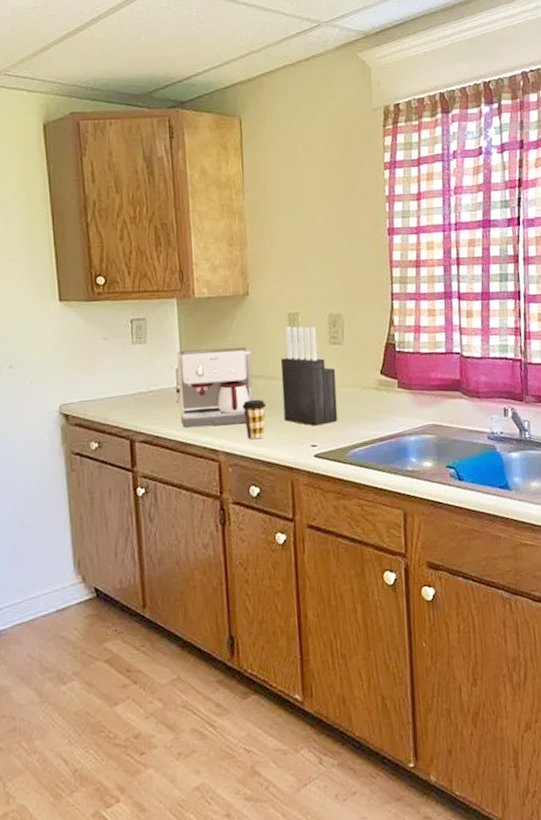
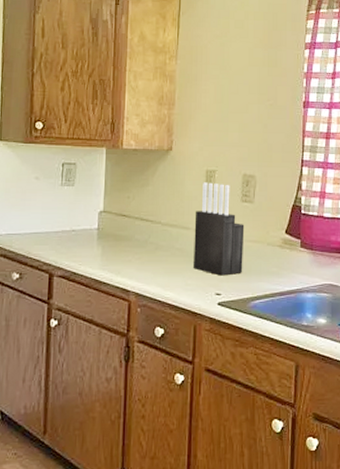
coffee maker: present [175,346,254,428] -> none [95,196,168,268]
coffee cup: present [241,399,267,440] -> none [155,246,178,284]

